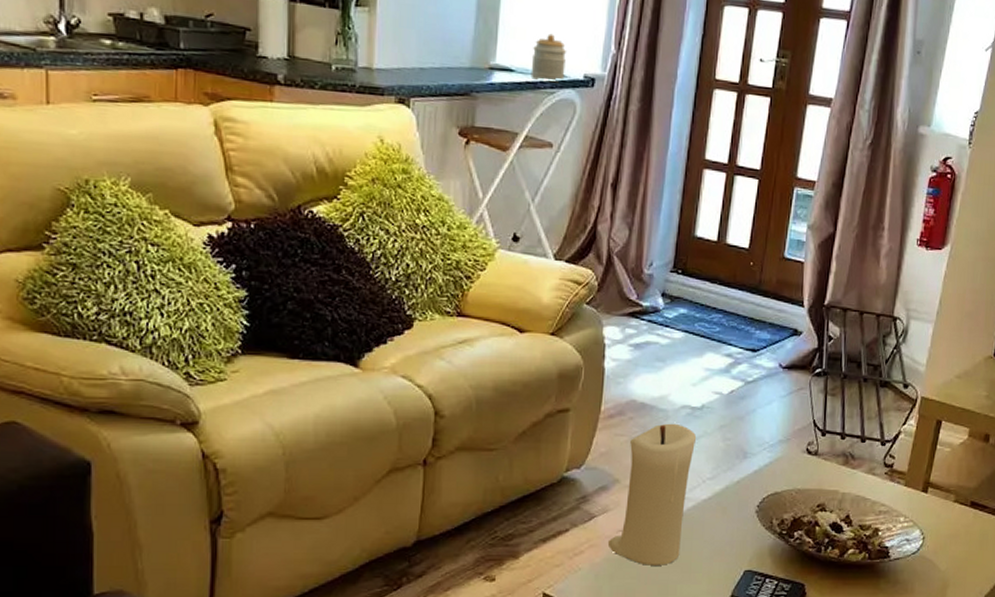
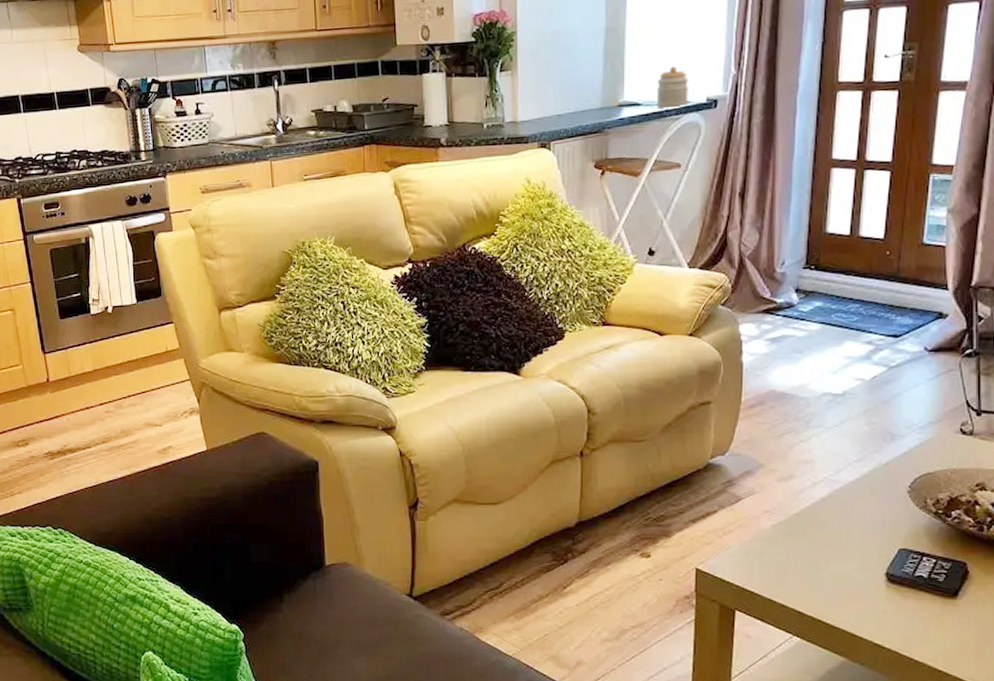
candle: present [607,423,697,565] -> none [755,410,840,544]

